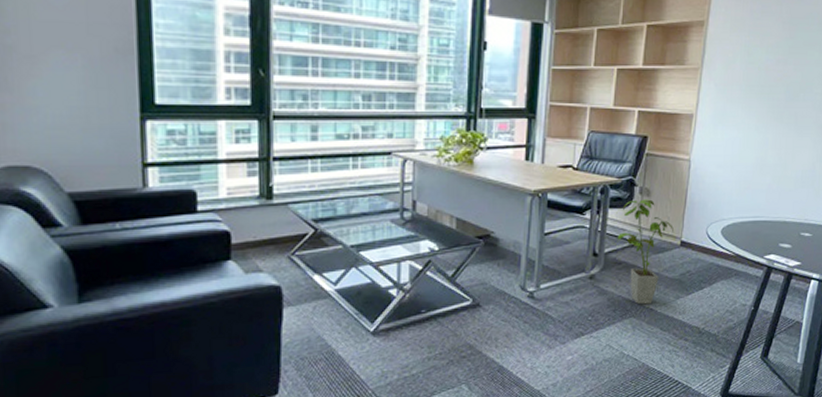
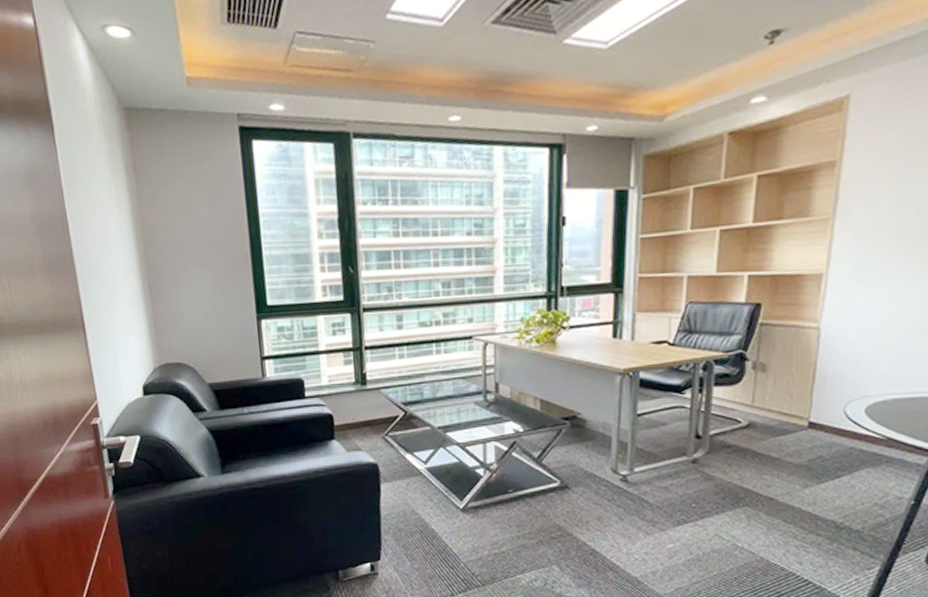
house plant: present [617,199,674,305] -> none [725,375,798,493]

